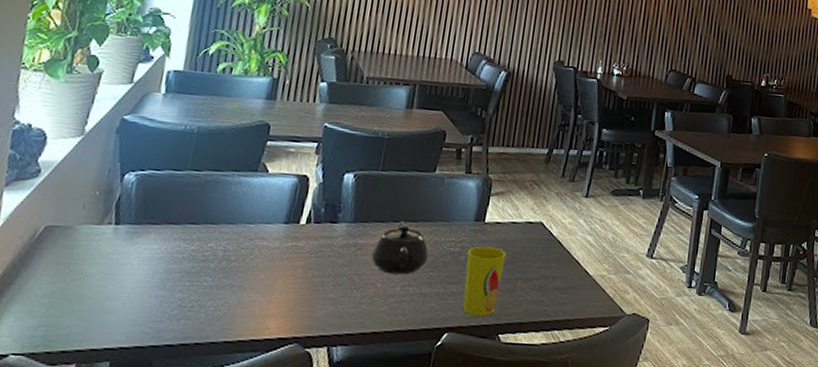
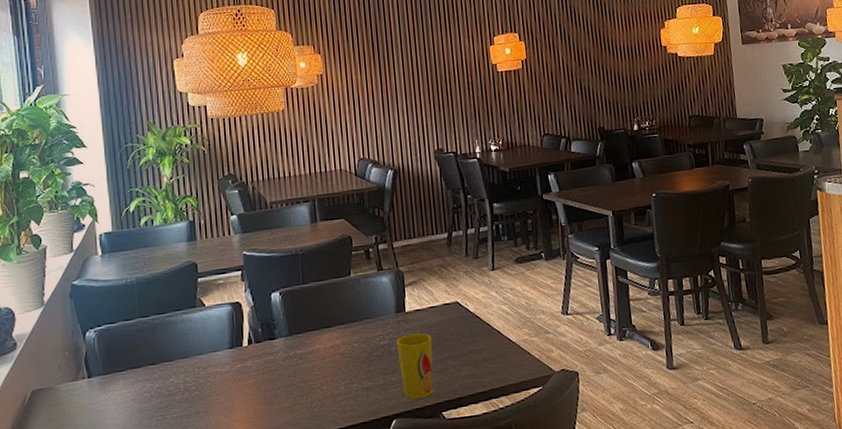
teapot: present [371,221,430,275] -> none [312,326,363,376]

